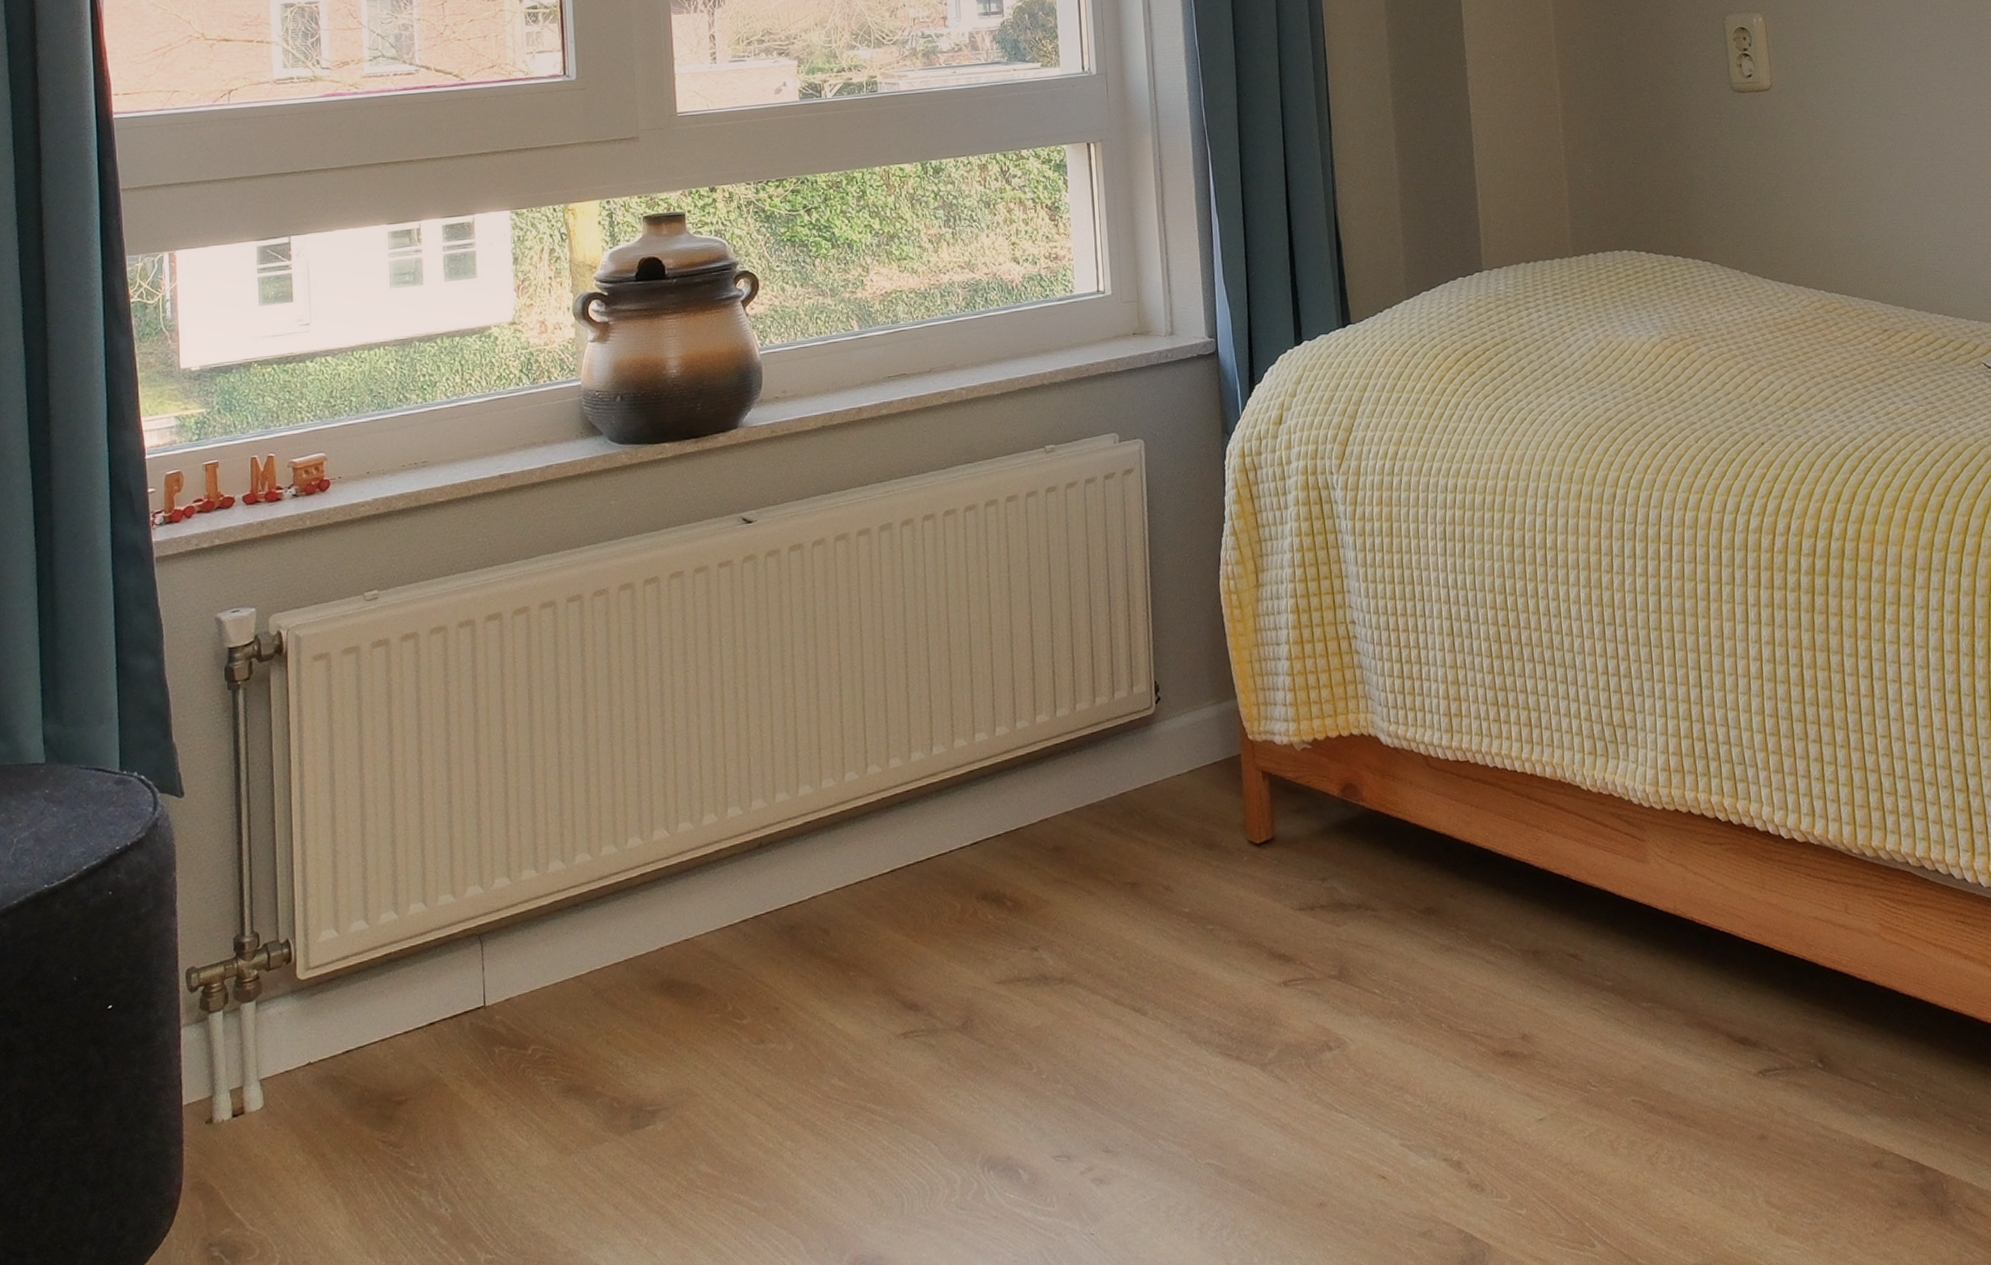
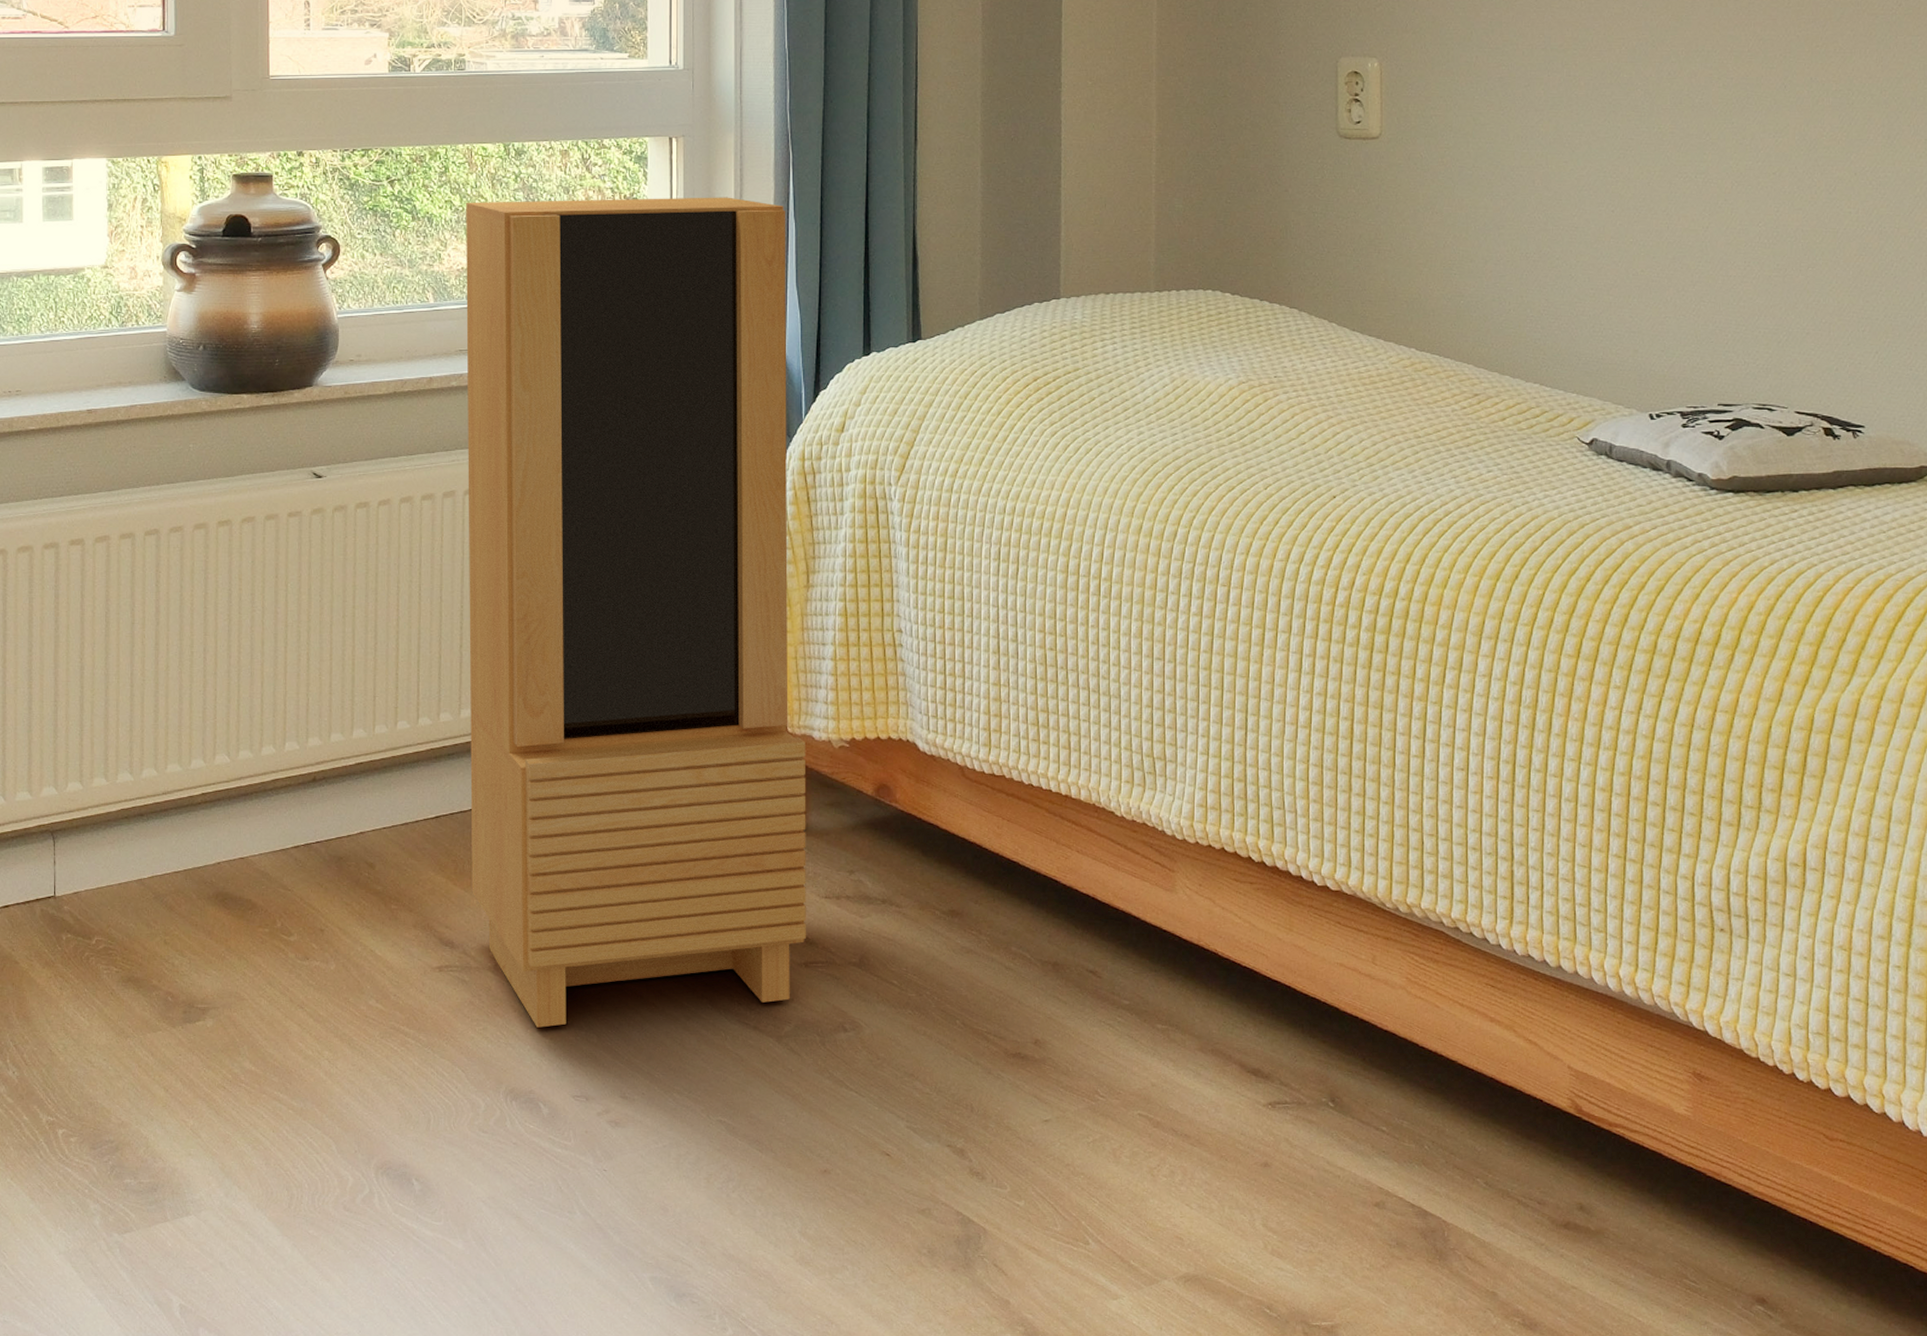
storage cabinet: none [886,198,1283,1087] -> present [466,197,806,1028]

